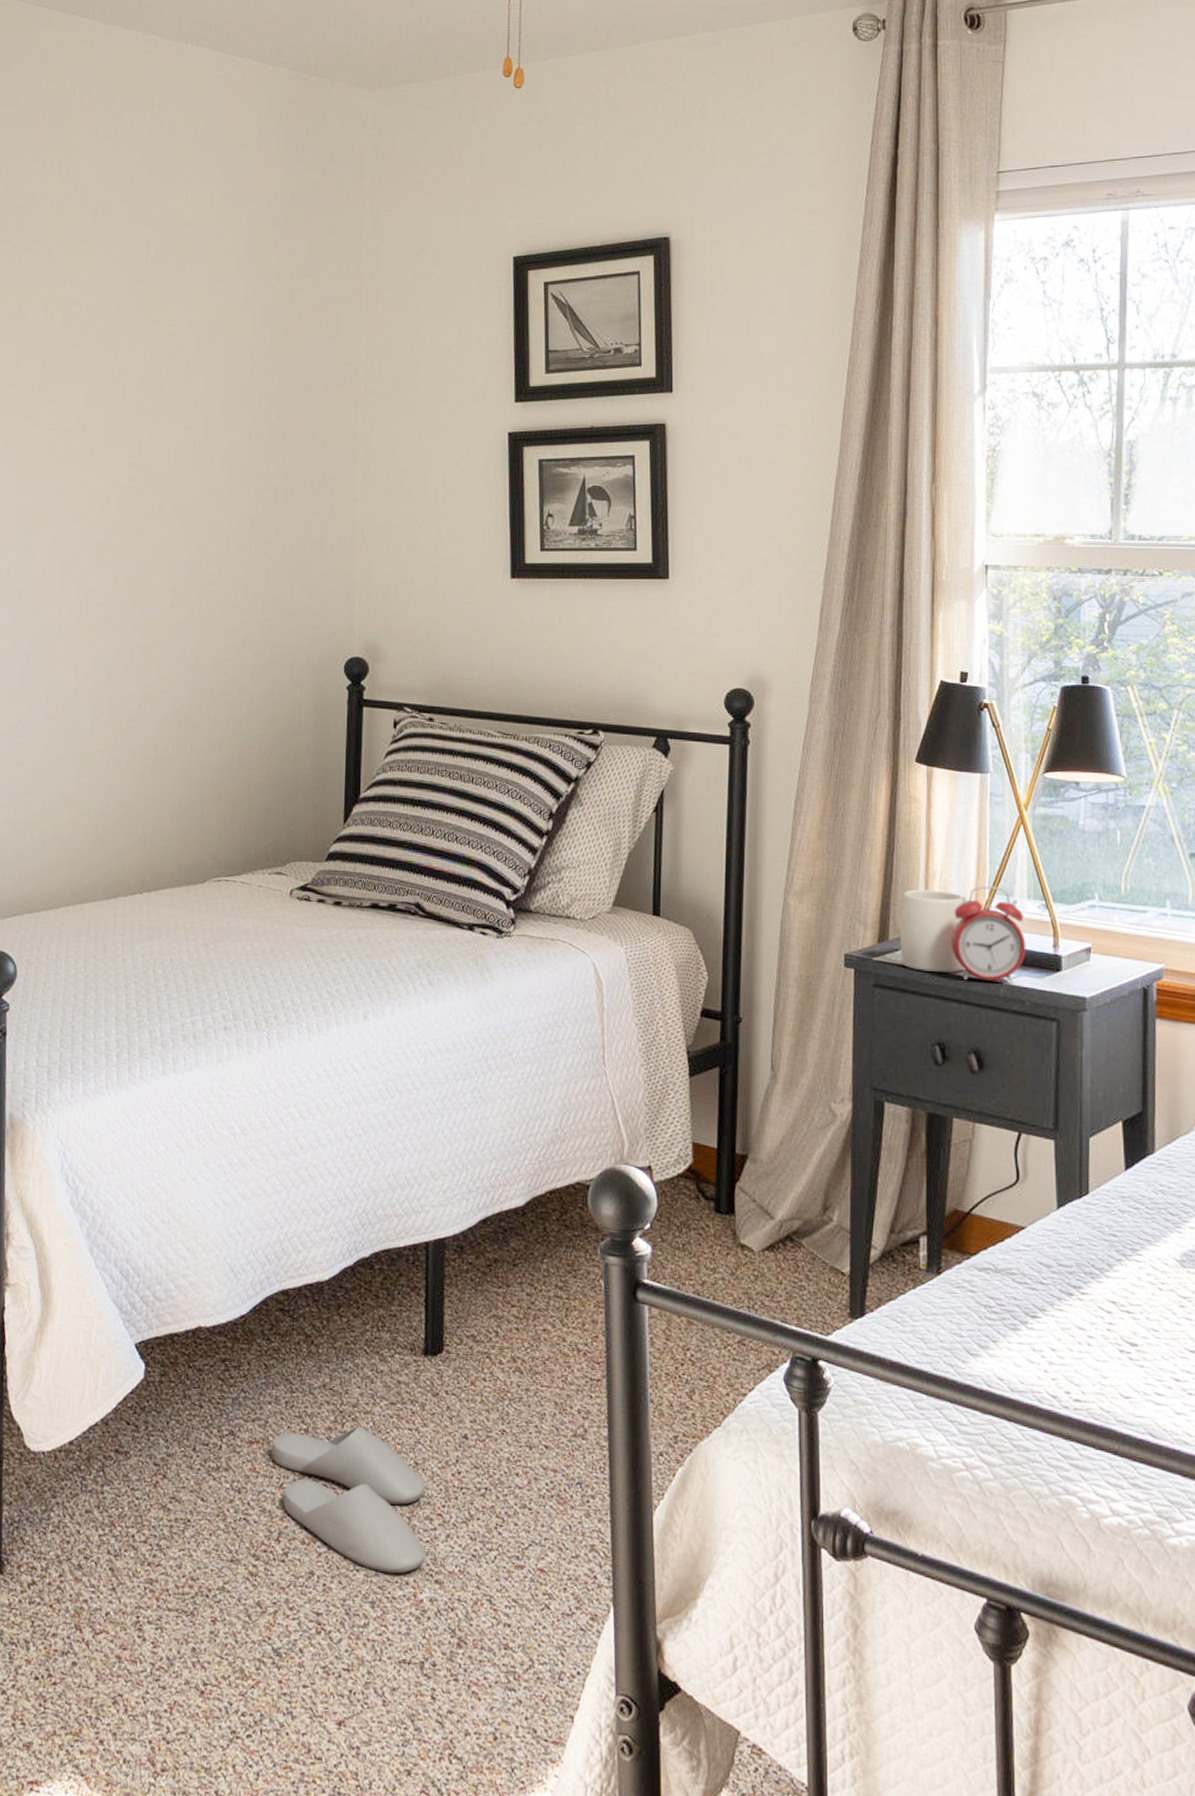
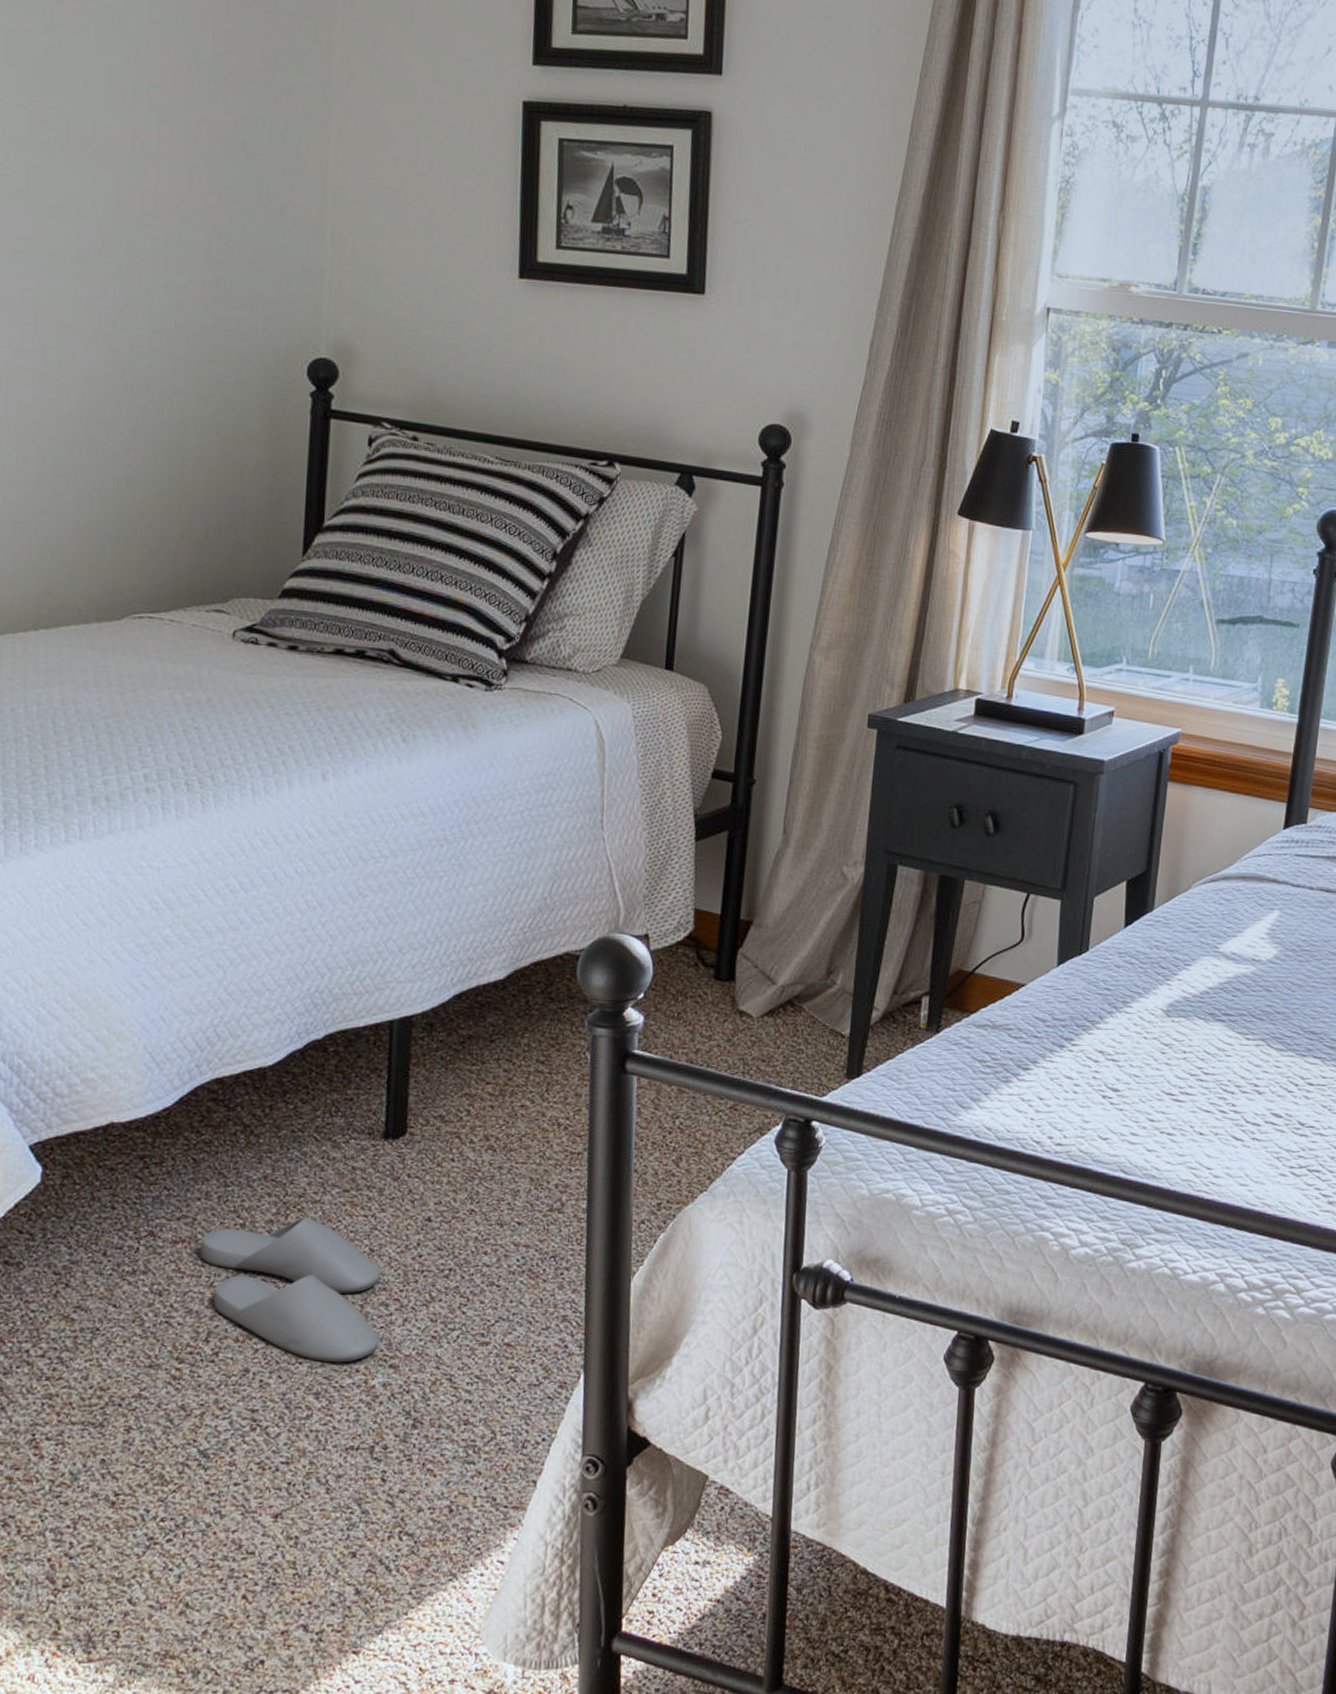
mug: present [900,889,964,973] -> none [925,648,995,734]
alarm clock: present [951,885,1026,983] -> none [978,646,1053,746]

